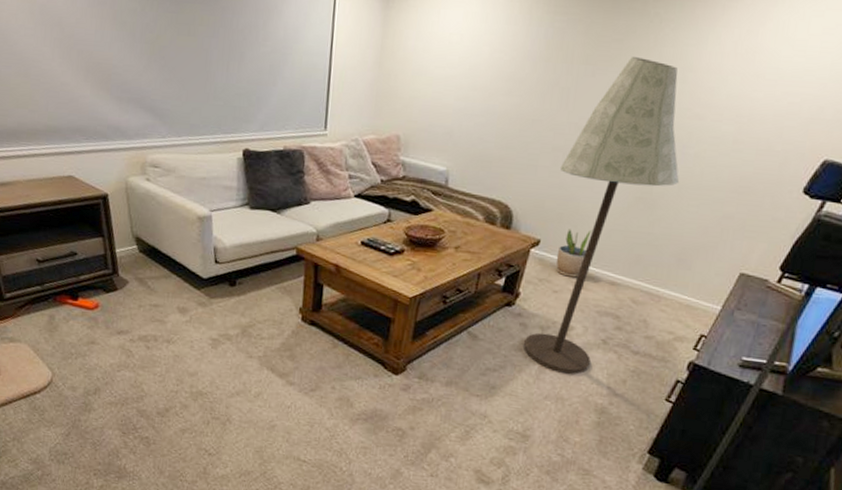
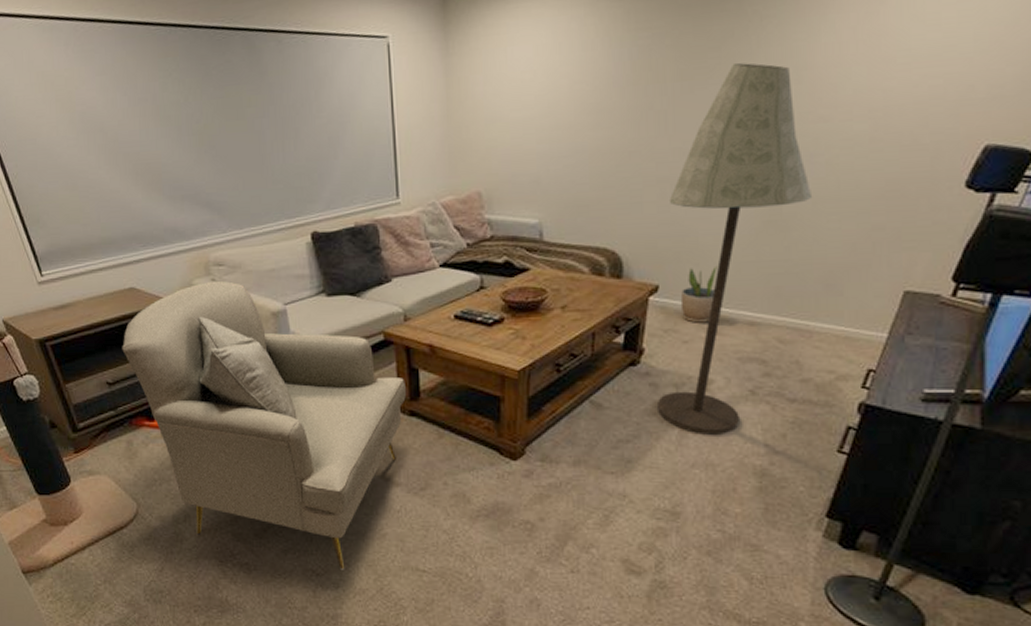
armchair: none [55,180,311,453] -> present [122,280,407,570]

